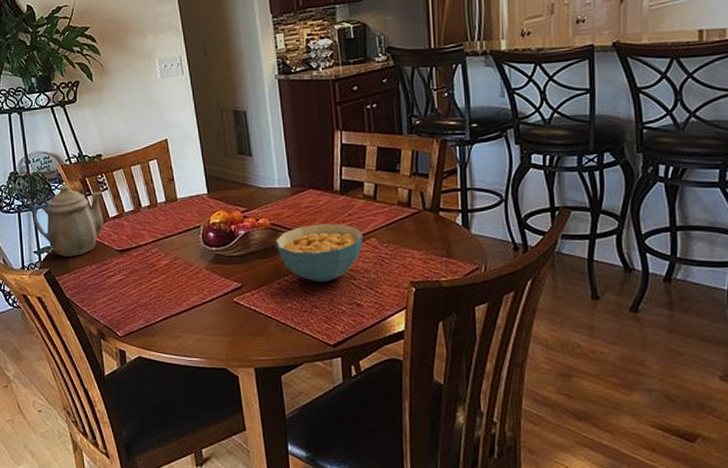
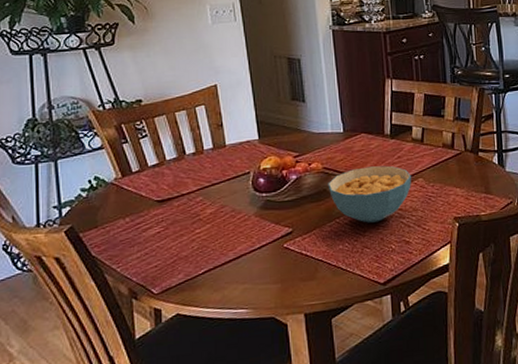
teapot: present [31,184,104,257] -> none [52,132,141,211]

